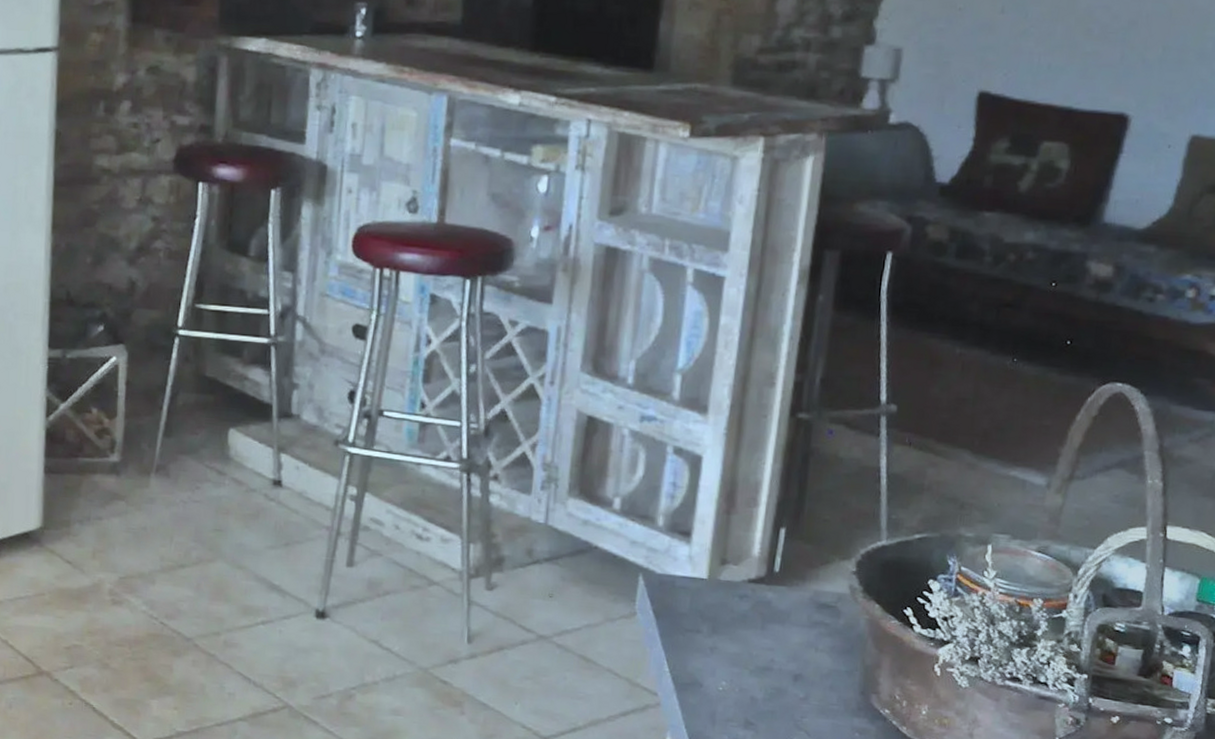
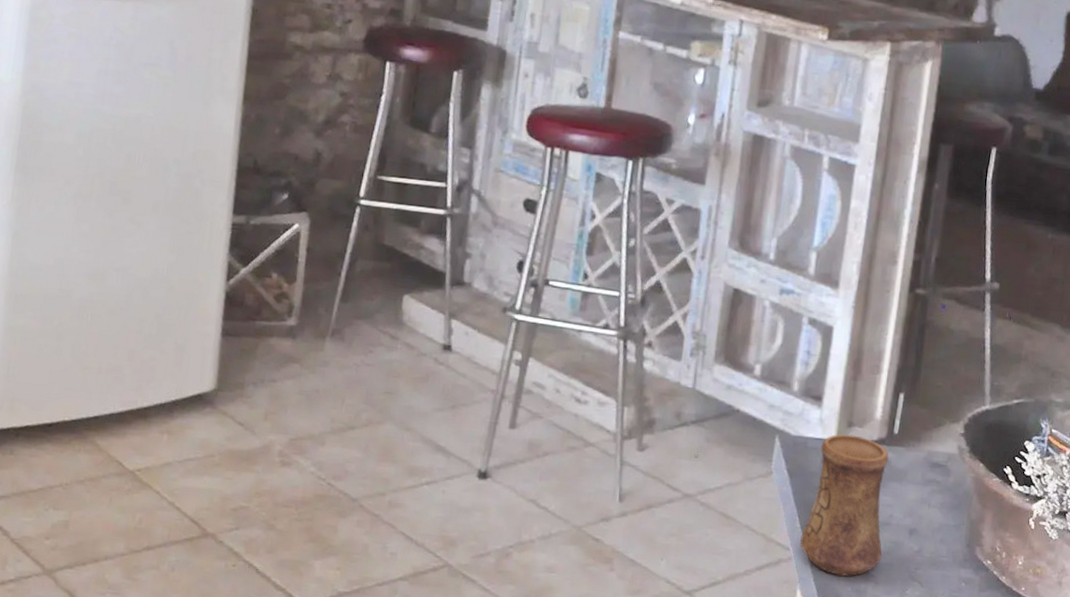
cup: none [669,572,770,725] -> present [800,434,890,577]

